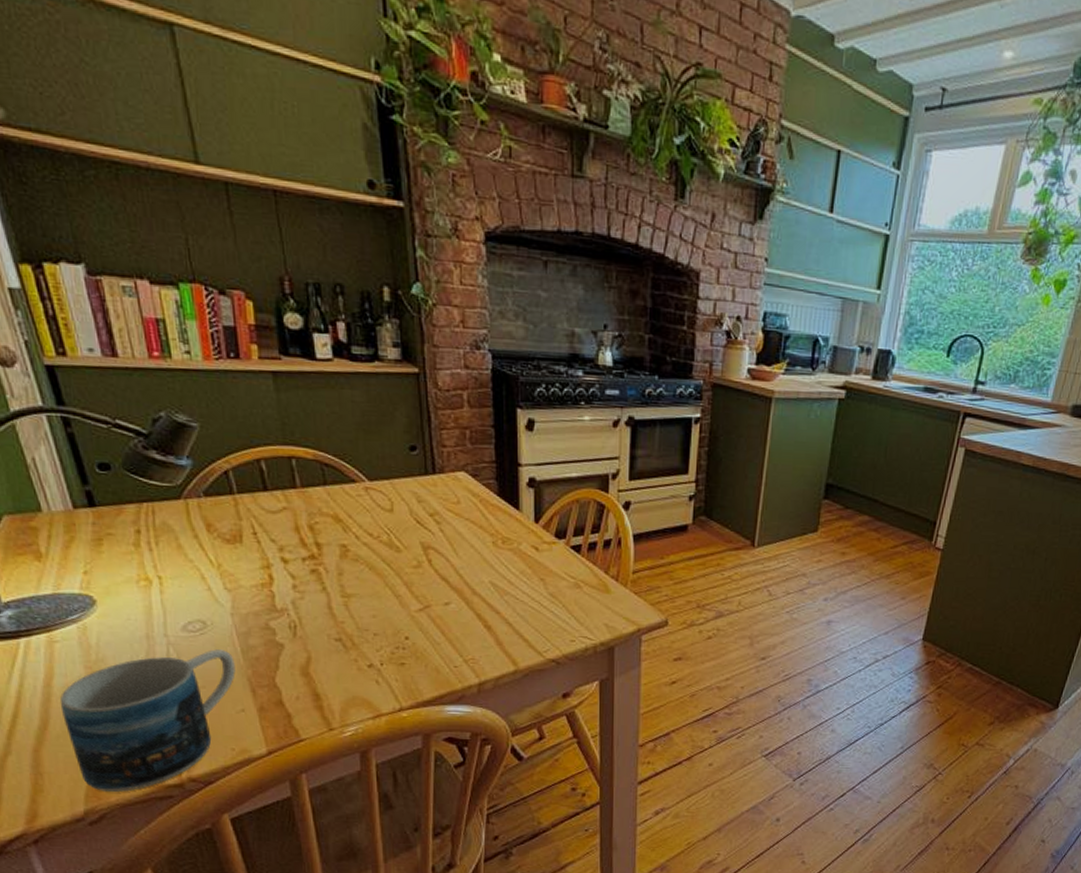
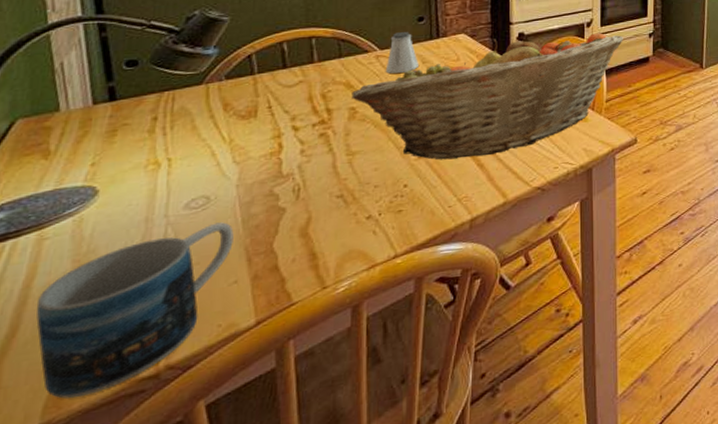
fruit basket: none [341,481,657,617] -> present [351,33,623,160]
saltshaker: none [376,462,413,512] -> present [385,32,419,74]

